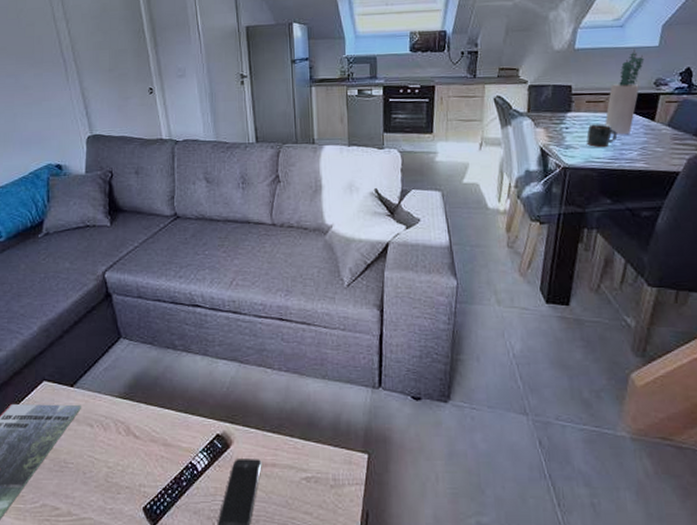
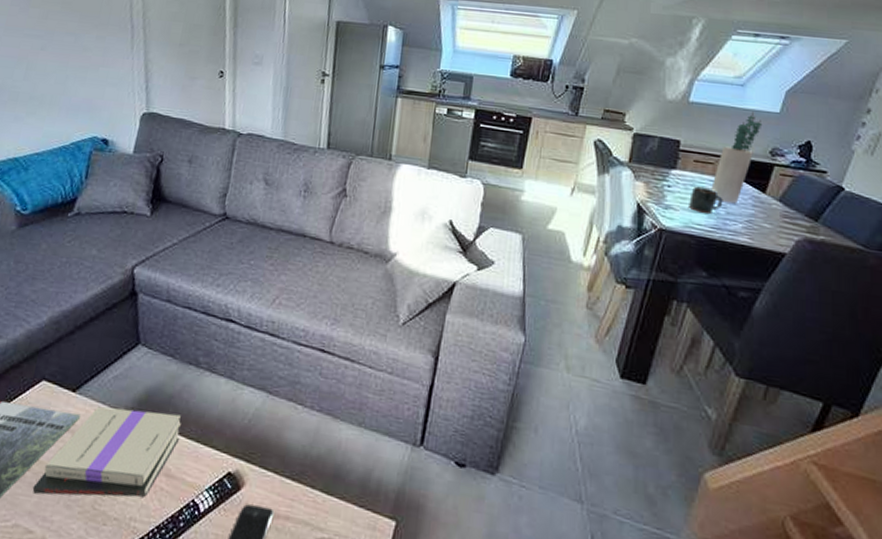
books: none [52,392,170,477] -> present [32,406,181,498]

